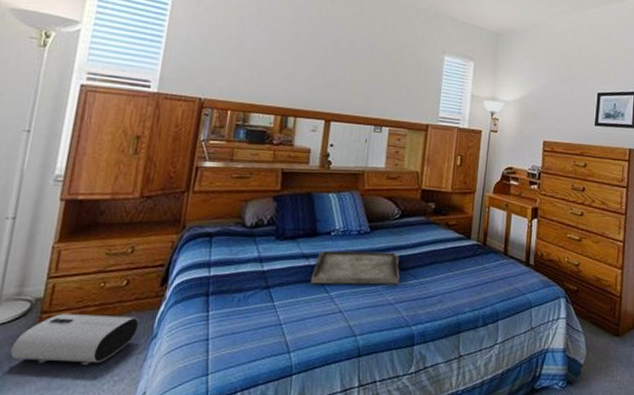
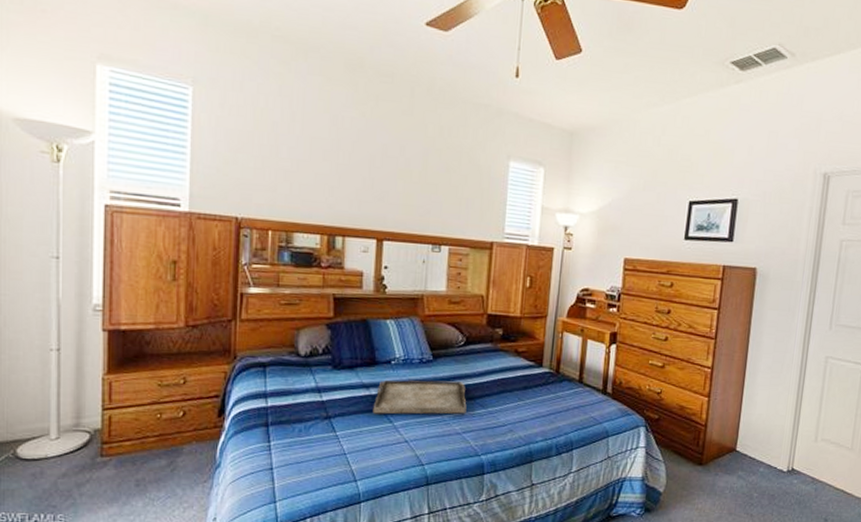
air purifier: present [11,313,140,365] -> none [78,444,201,492]

